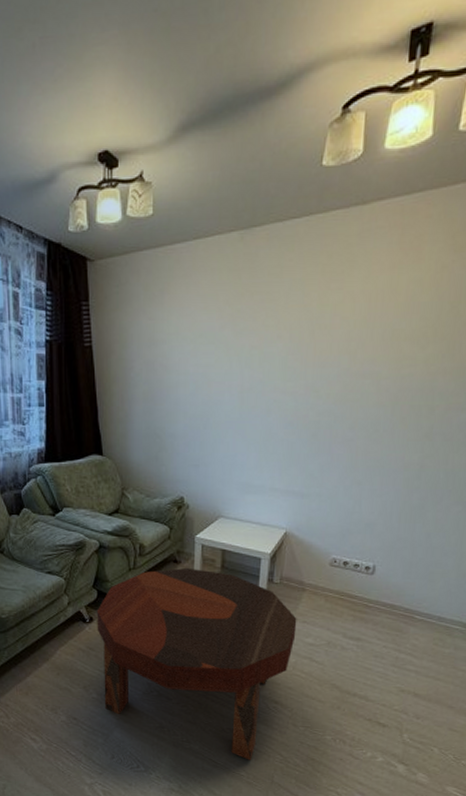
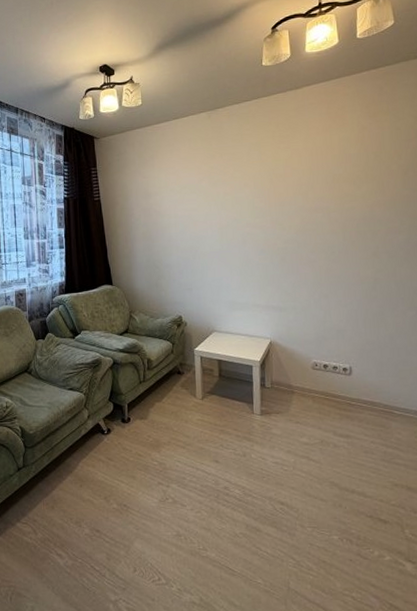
coffee table: present [96,568,297,760] -> none [113,378,292,566]

